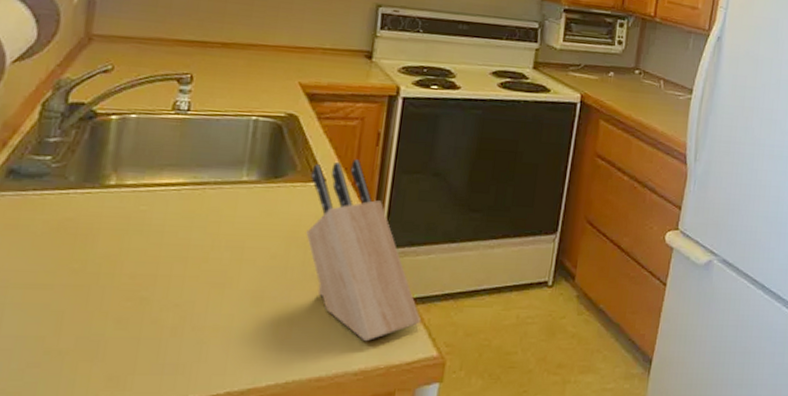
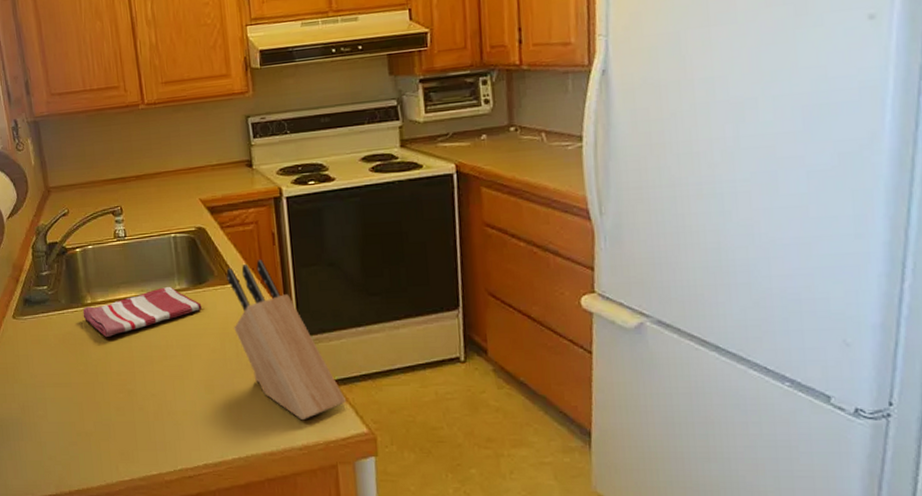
dish towel: none [98,176,272,229] -> present [82,287,202,337]

